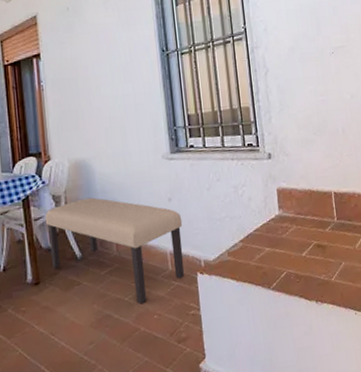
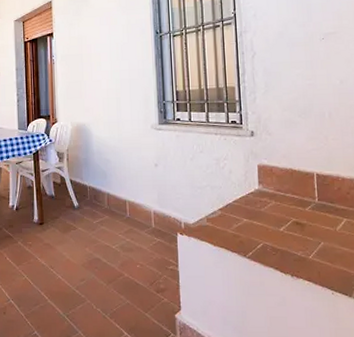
bench: present [44,197,184,305] -> none [50,157,167,254]

